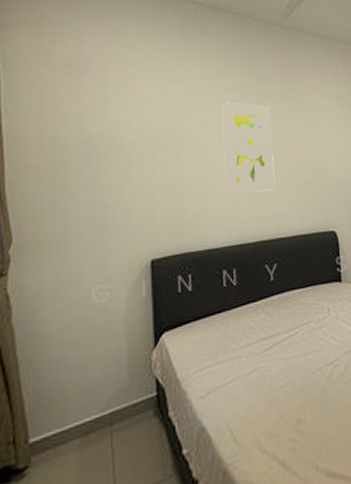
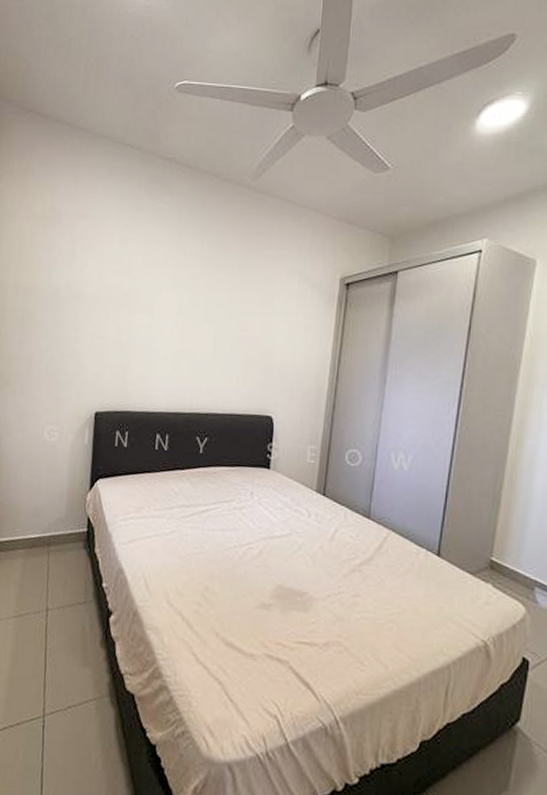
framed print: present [221,102,276,193] -> none [170,267,224,365]

